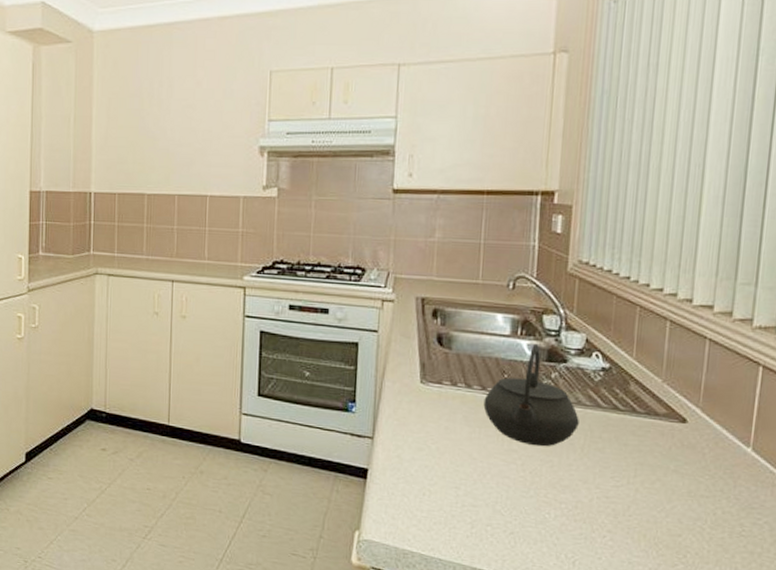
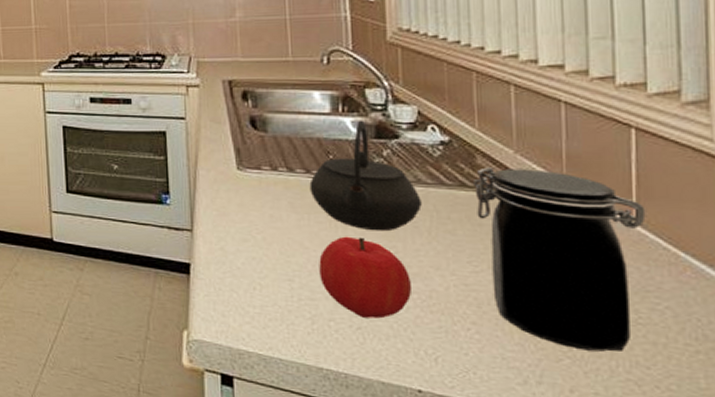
fruit: none [483,449,562,525] -> present [319,236,413,319]
jar: none [624,393,761,559] -> present [472,167,646,352]

